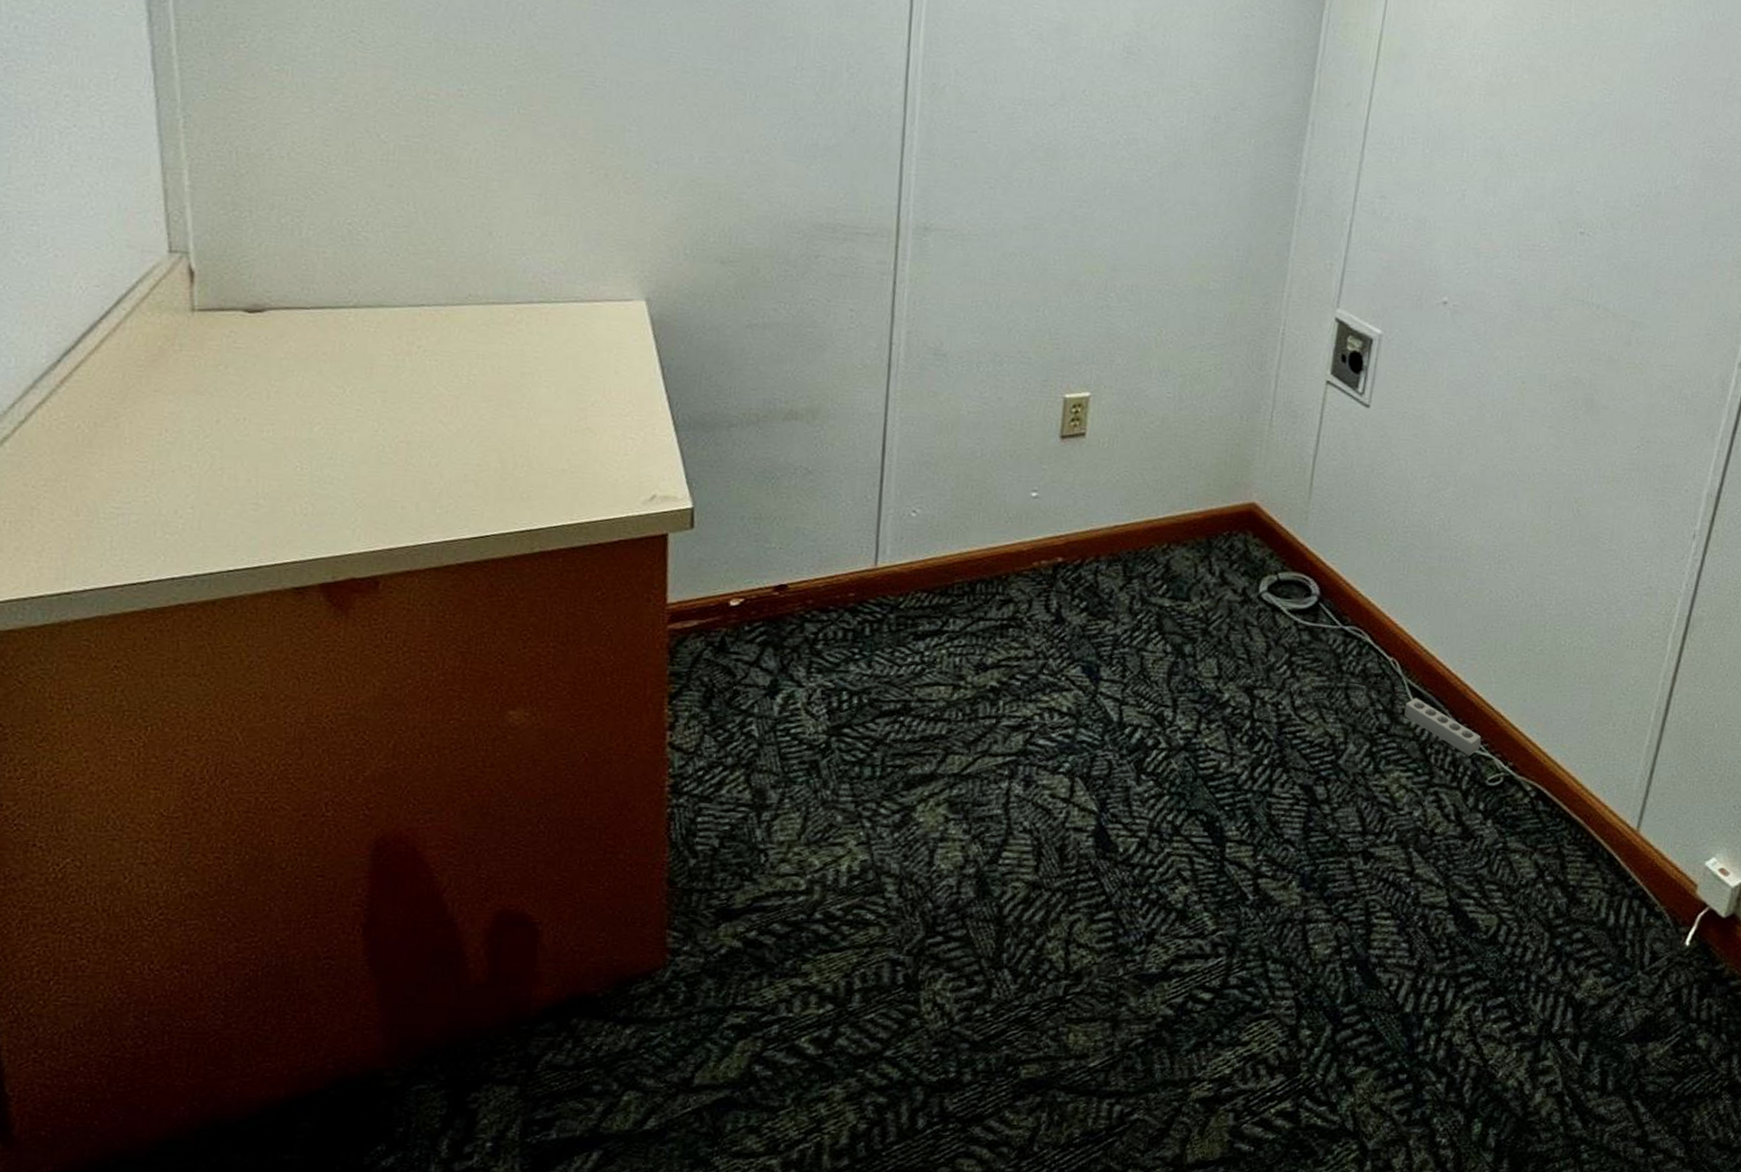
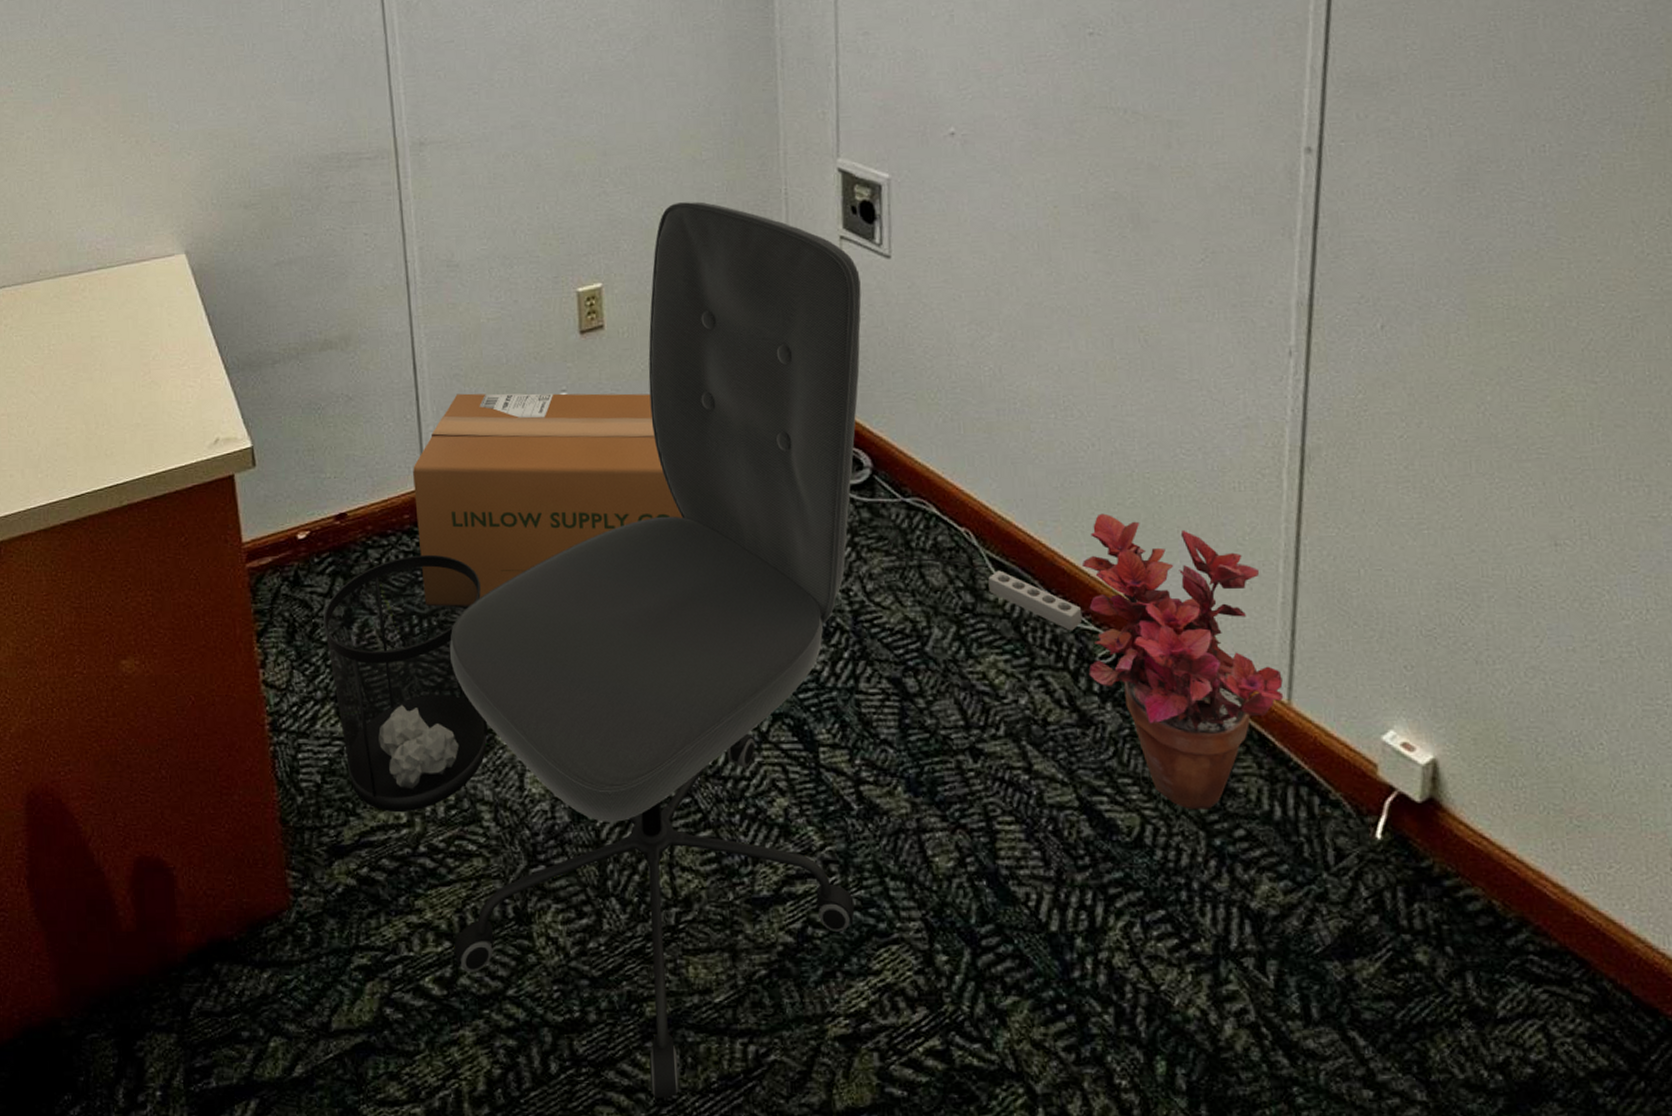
waste bin: none [744,633,920,880] -> present [322,554,488,813]
office chair: none [836,326,1339,1153] -> present [450,201,862,1099]
box: none [859,481,1133,687] -> present [413,393,683,607]
potted plant: none [1477,656,1637,915] -> present [1081,513,1284,810]

